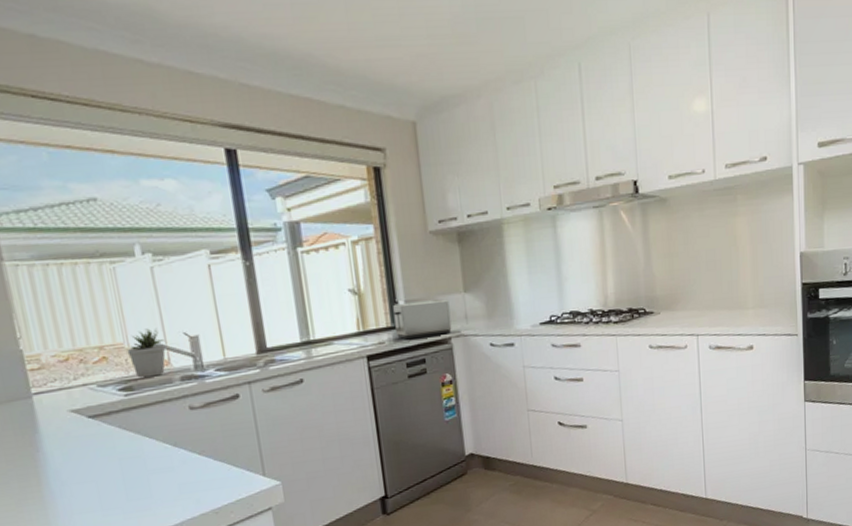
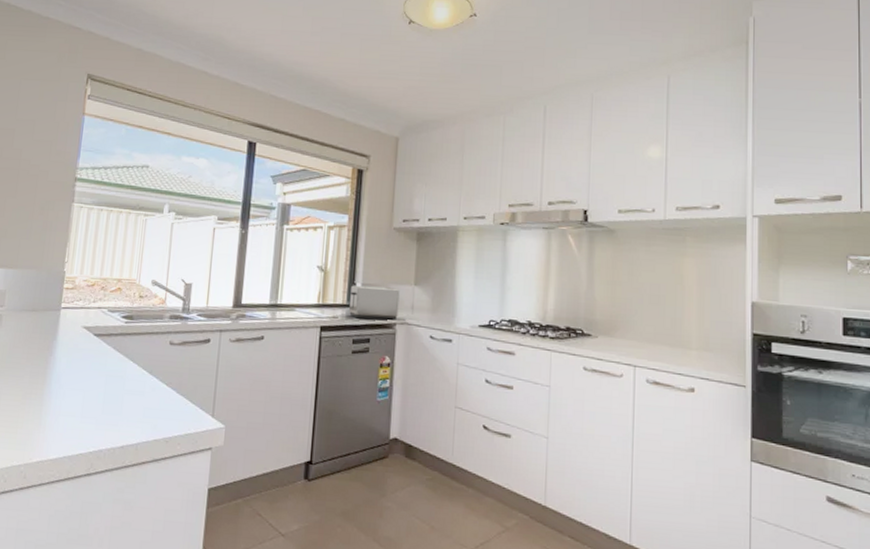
potted plant: present [127,328,166,378] -> none [137,271,167,312]

